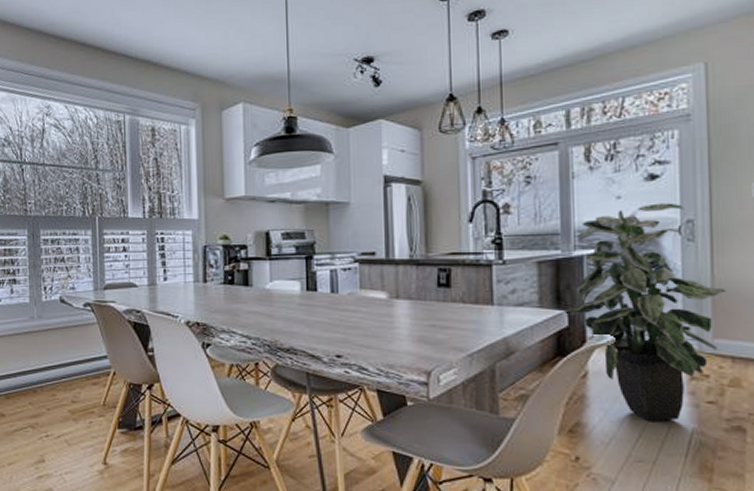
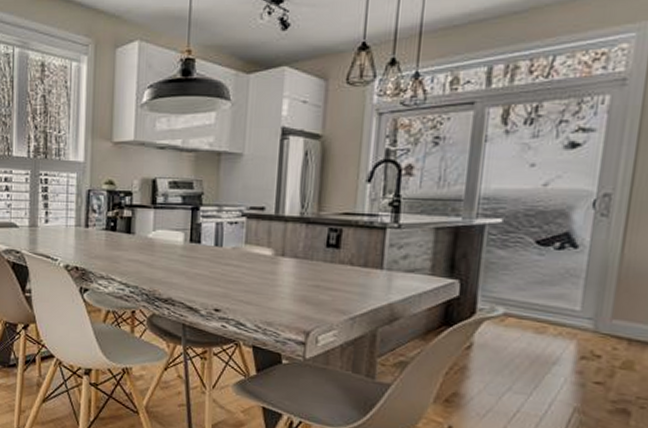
indoor plant: present [563,203,727,422] -> none [455,173,635,399]

